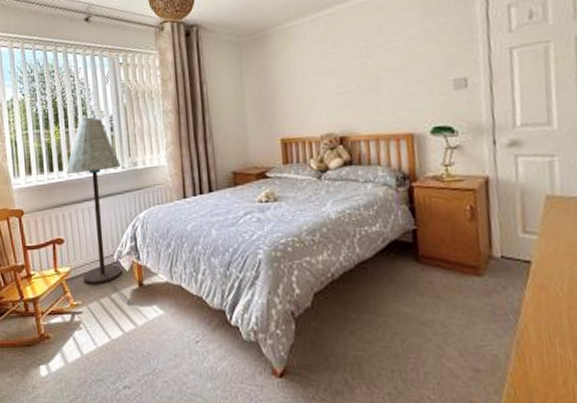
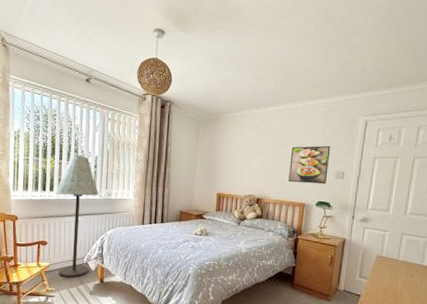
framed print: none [379,43,441,107] -> present [288,145,331,185]

